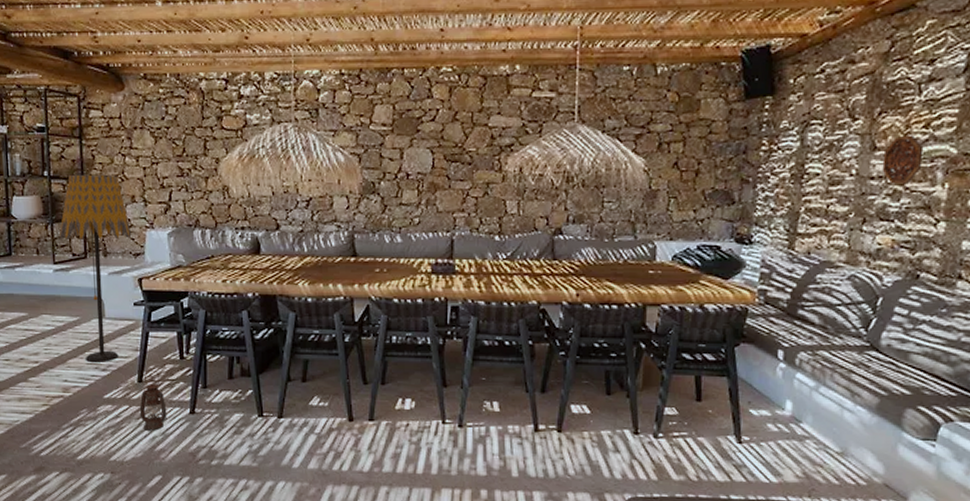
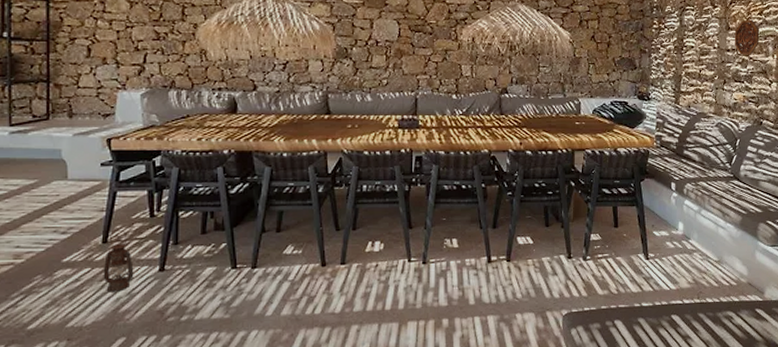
floor lamp: present [58,174,132,362] -> none [17,36,102,226]

